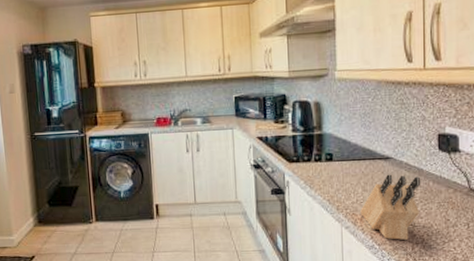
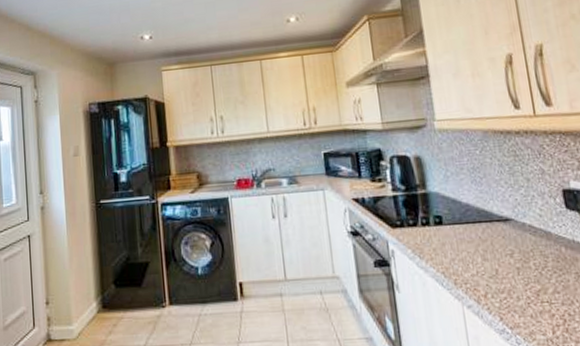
knife block: present [360,174,421,240] -> none [483,239,556,322]

